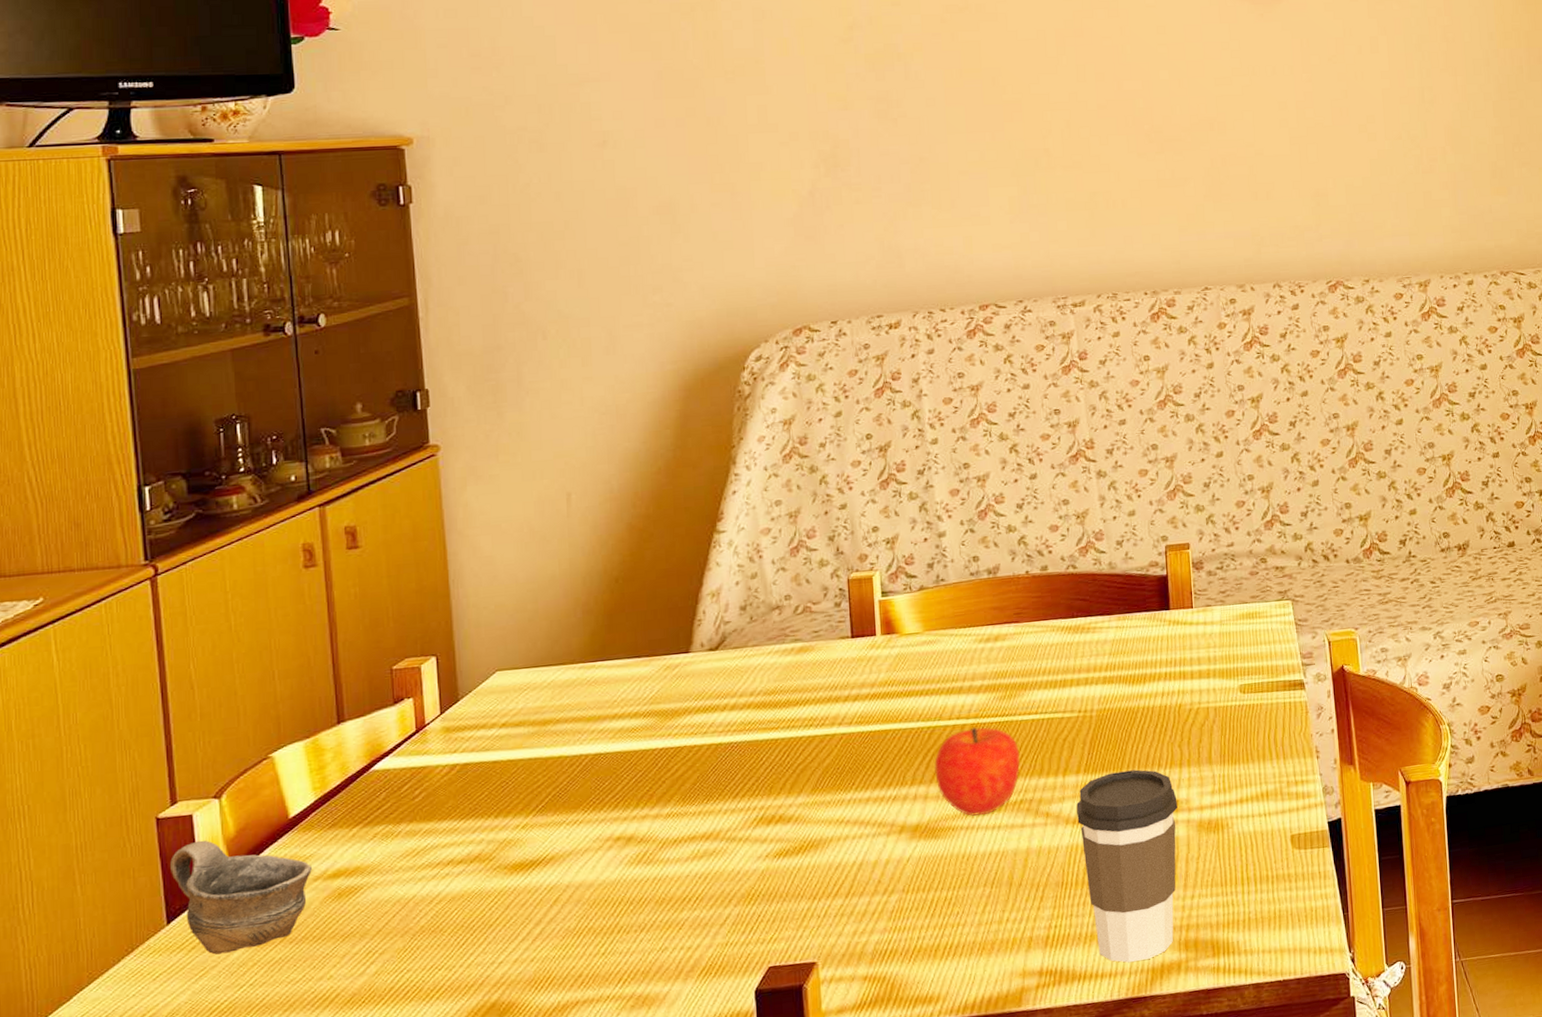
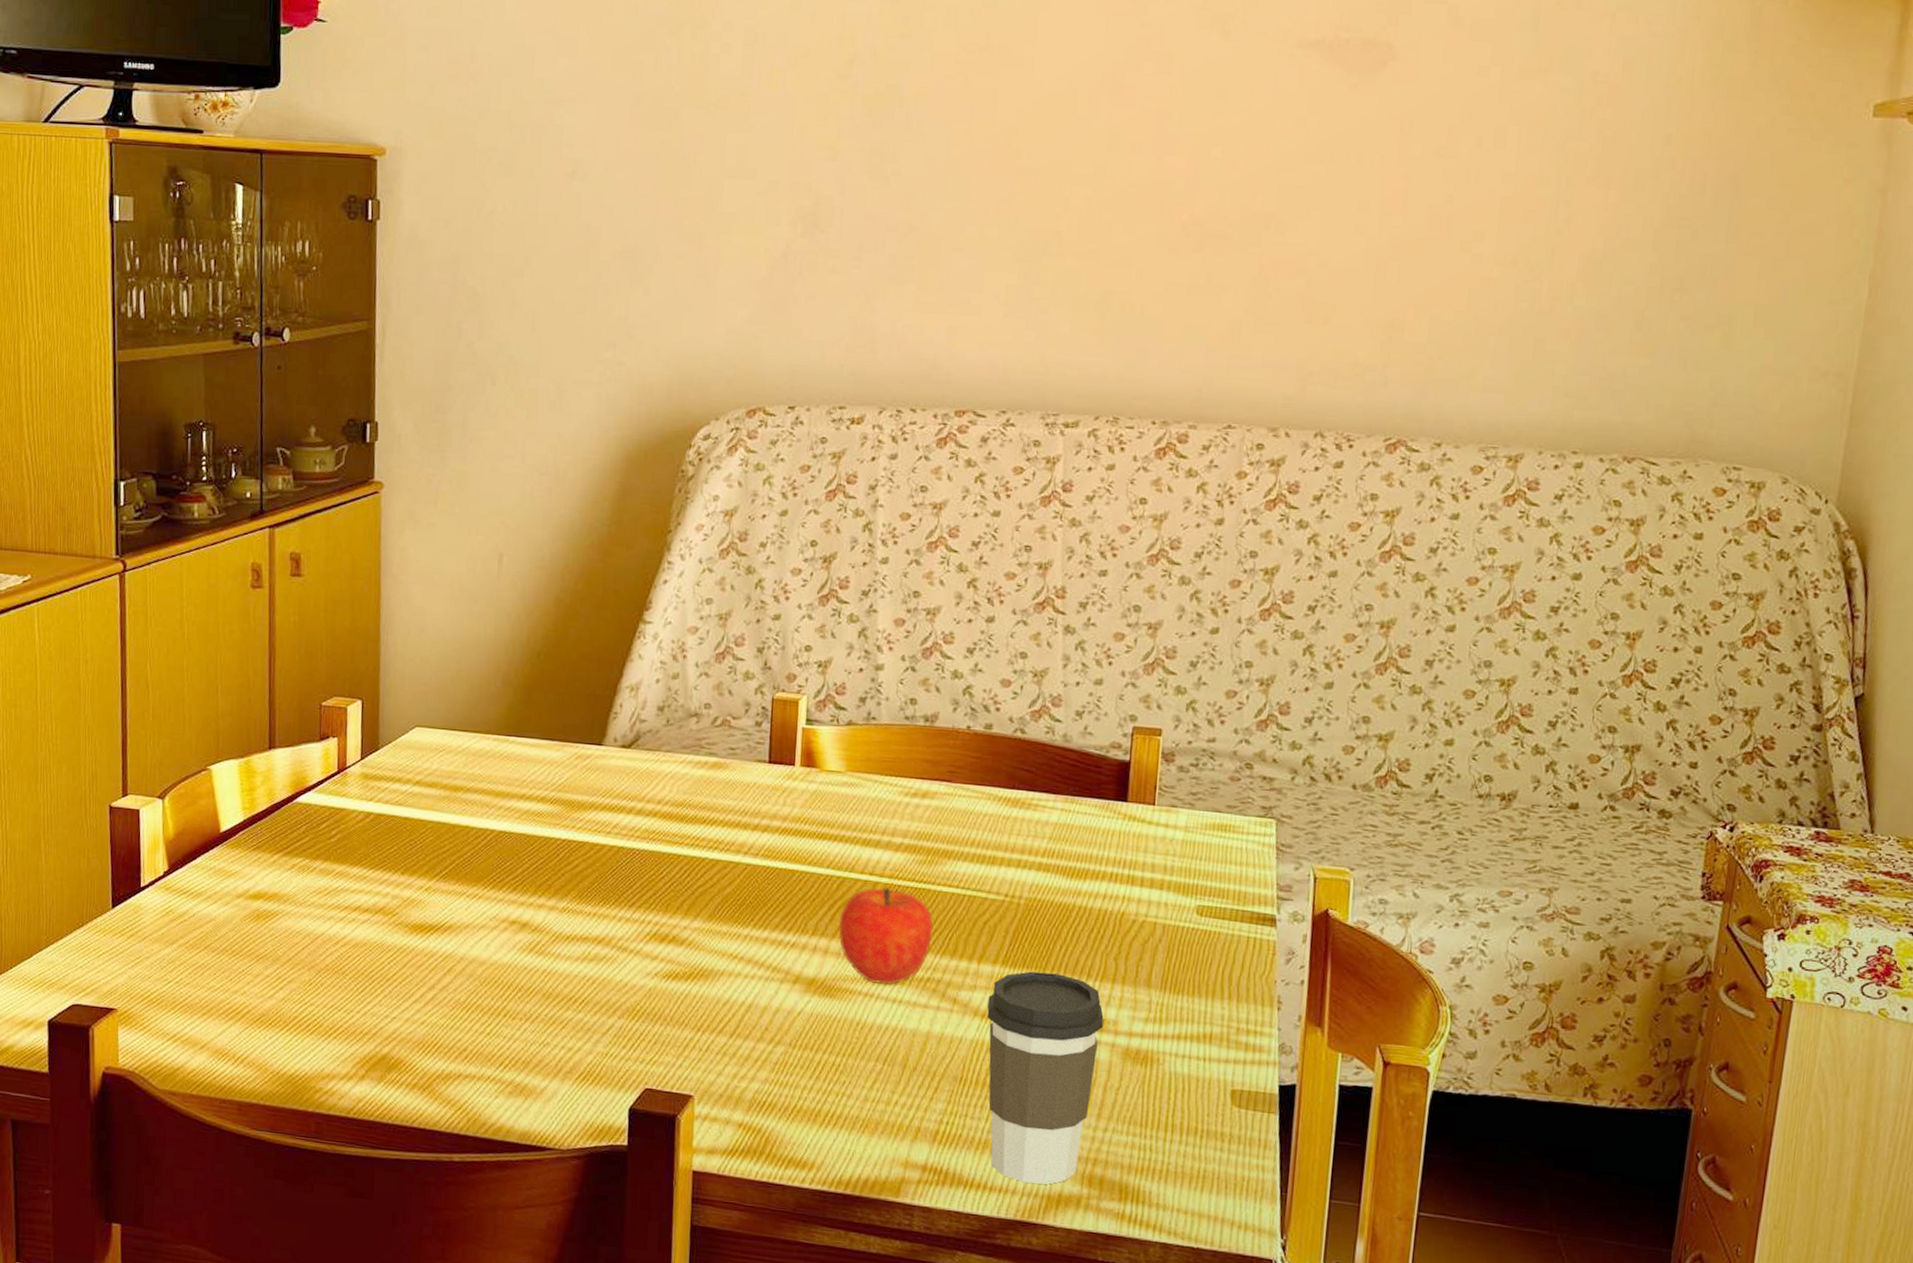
cup: present [170,840,312,955] -> none [118,835,236,948]

